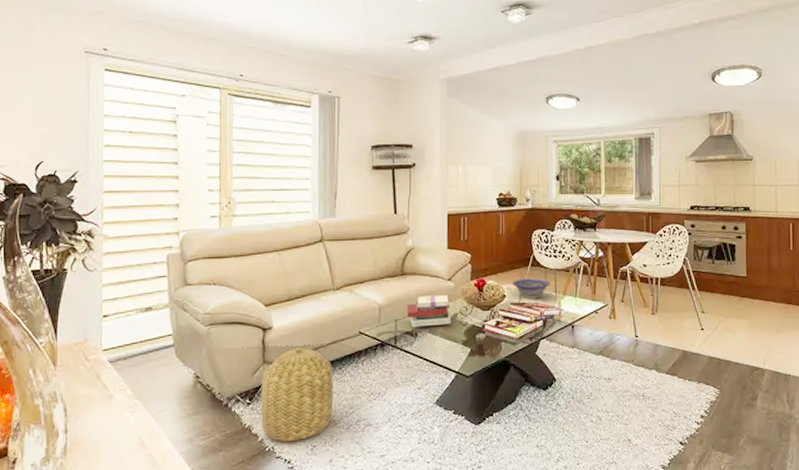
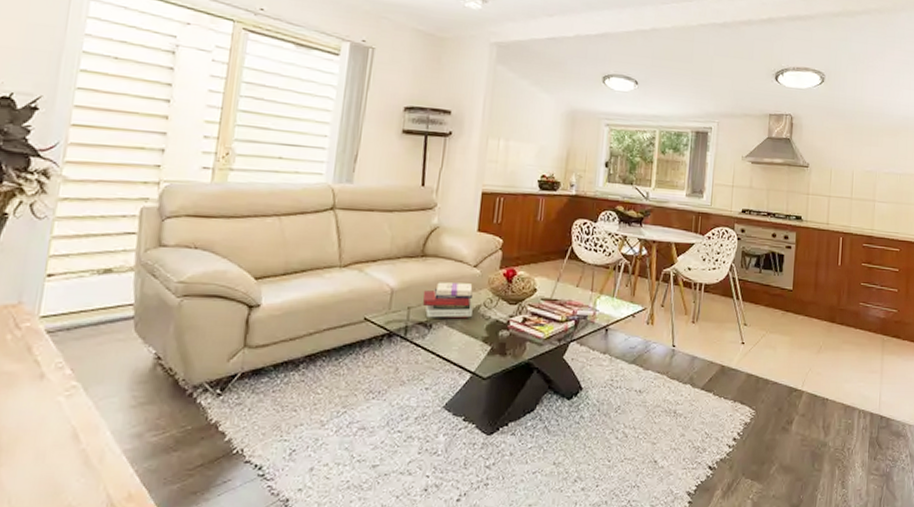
basket: present [261,347,334,442] -> none [231,331,328,444]
decorative bowl: present [513,278,550,299] -> none [546,272,587,296]

